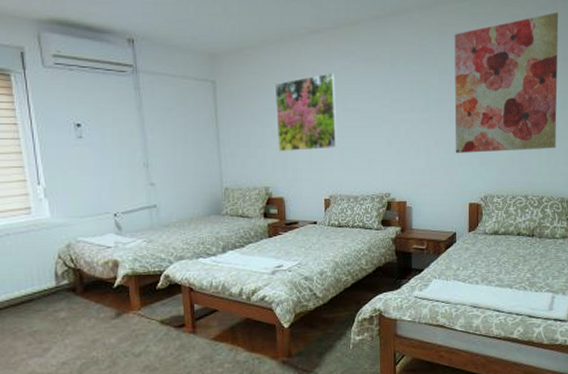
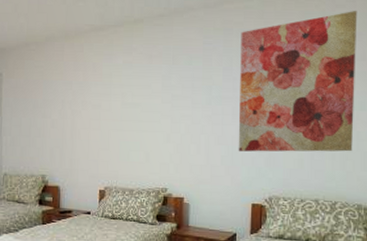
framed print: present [274,73,337,152] -> none [56,68,116,142]

